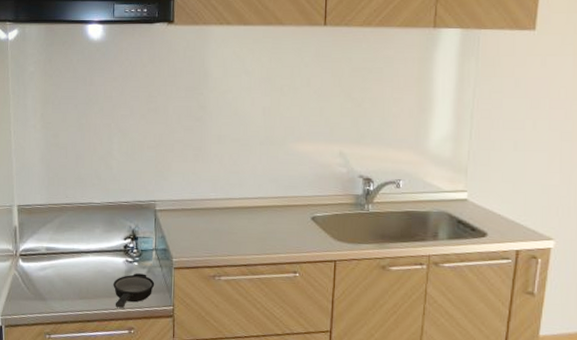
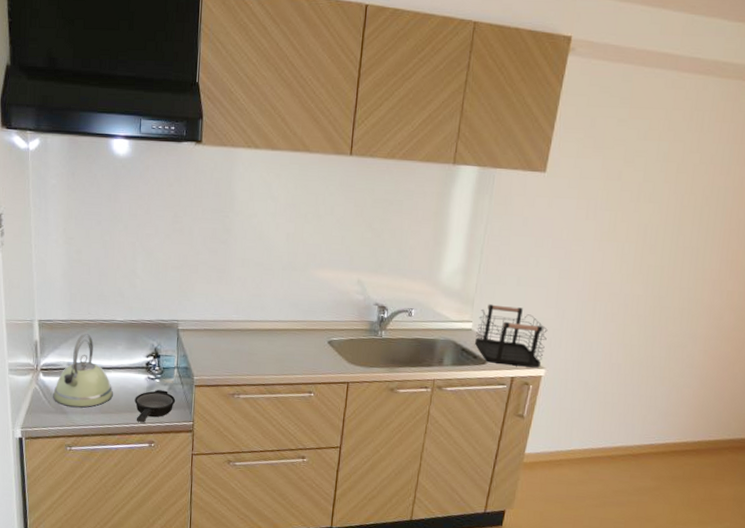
kettle: none [32,217,91,294] -> present [53,333,113,408]
dish rack: none [472,172,553,239] -> present [475,304,548,368]

